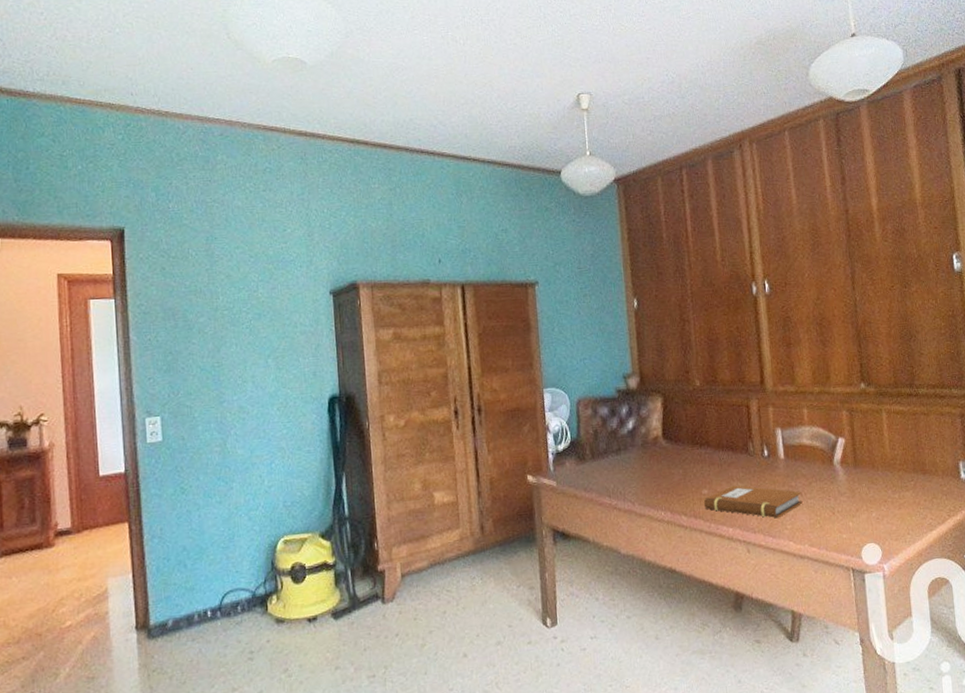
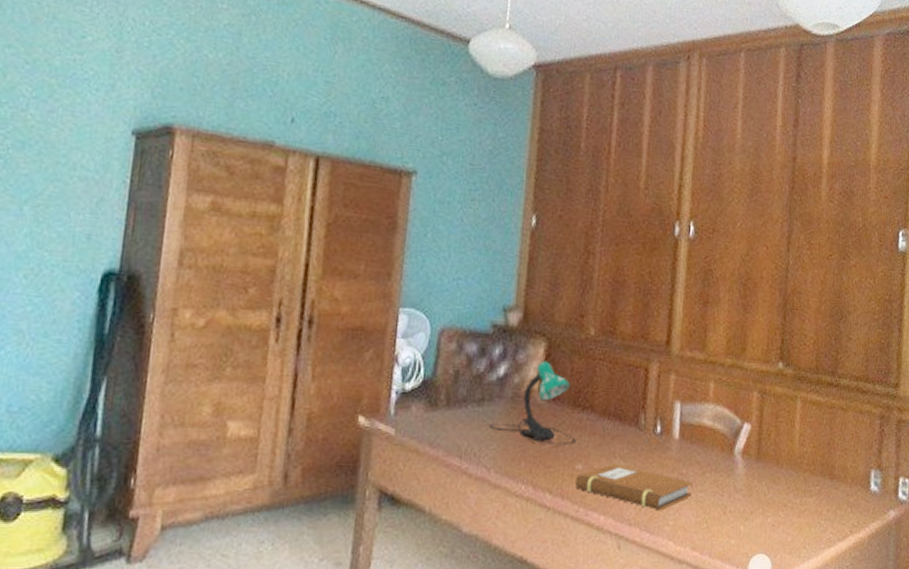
desk lamp: none [628,412,700,478] -> present [489,361,577,445]

